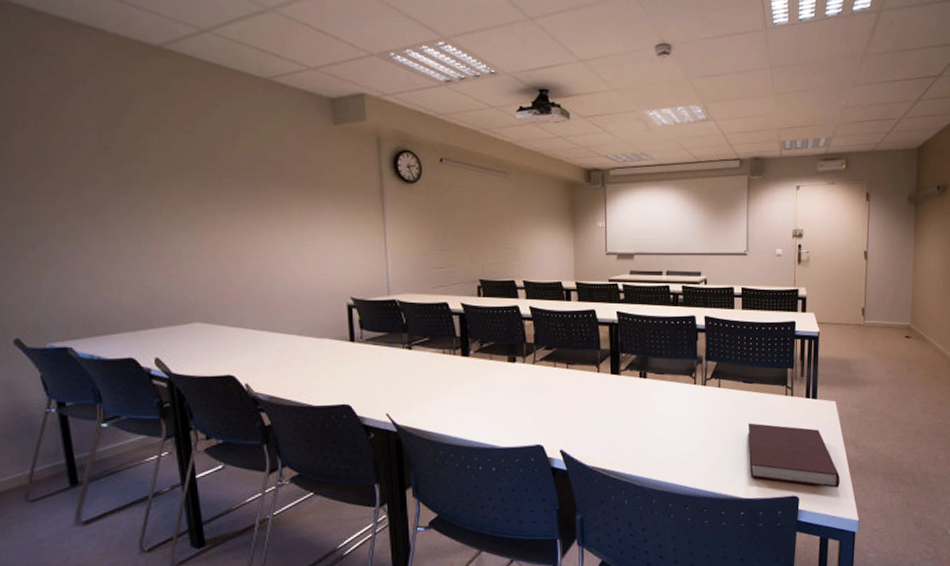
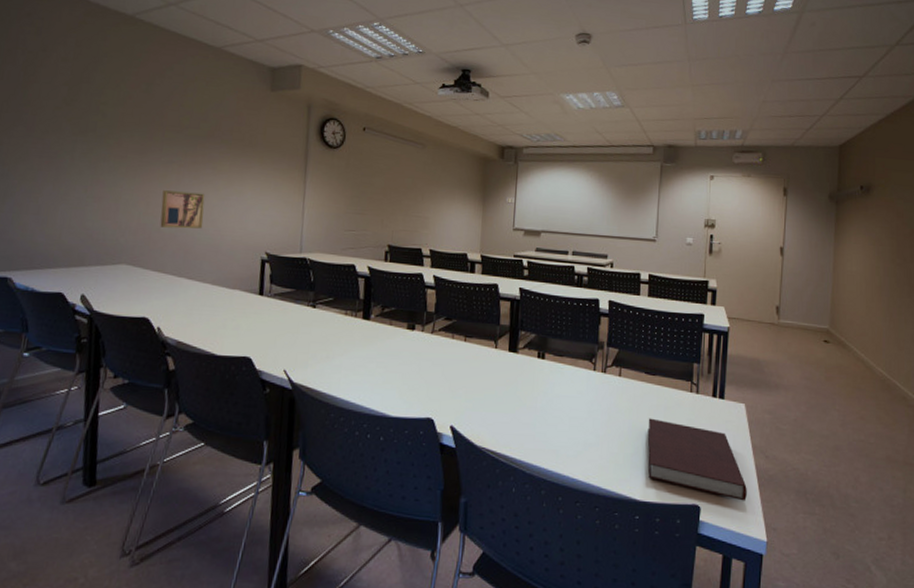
wall art: none [228,241,279,280] -> present [160,190,205,229]

